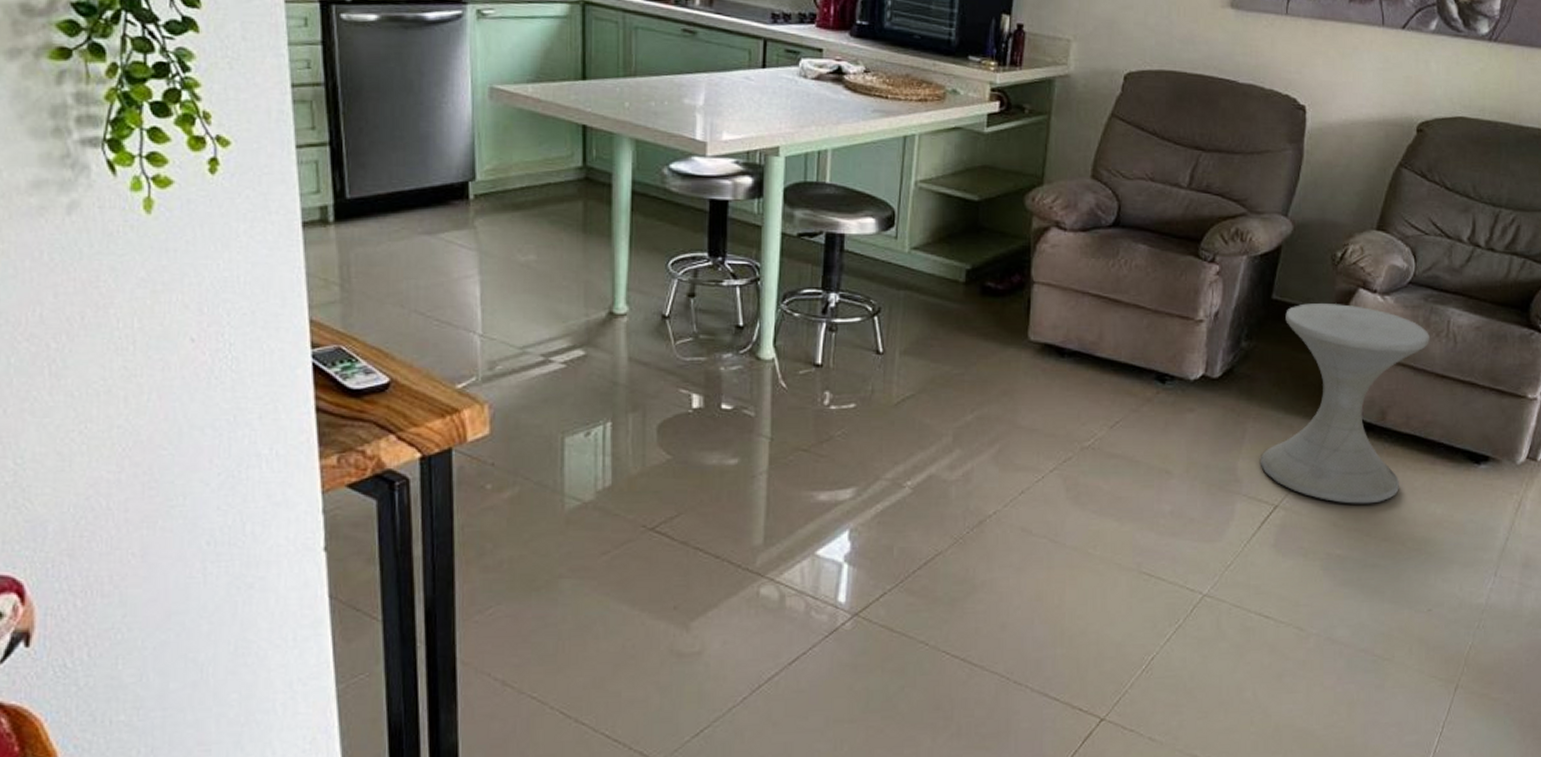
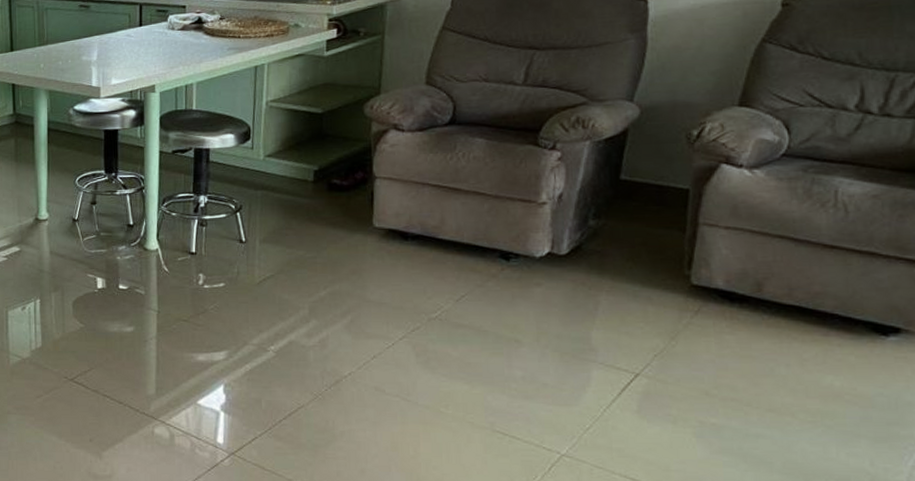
side table: present [1261,303,1429,504] -> none [617,180,813,374]

